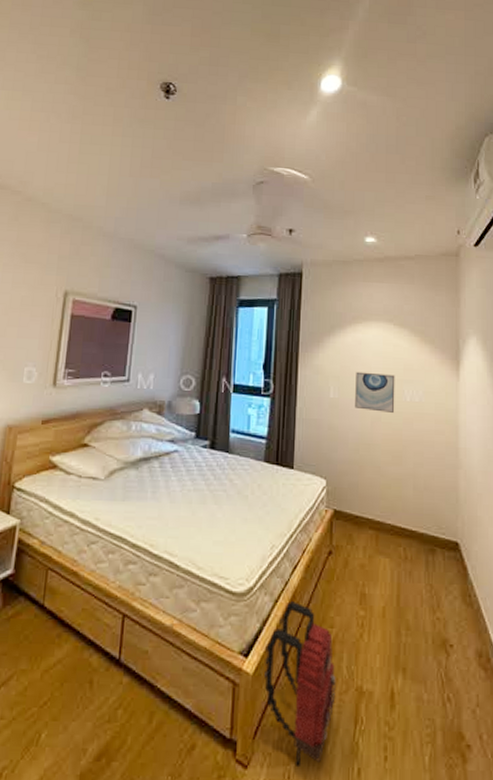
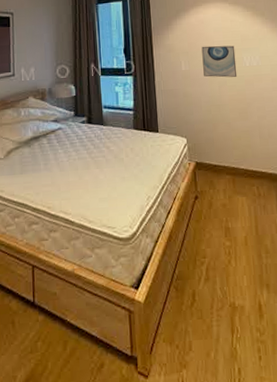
backpack: present [264,600,336,768] -> none [152,239,214,373]

